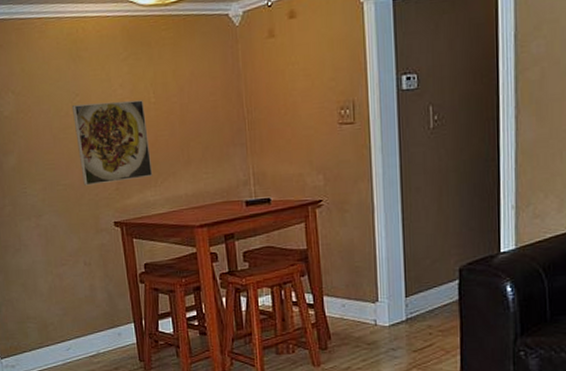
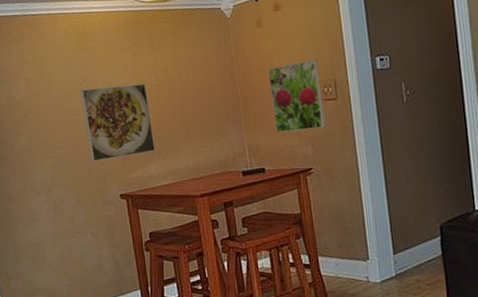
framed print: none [278,75,340,159] -> present [268,58,326,133]

